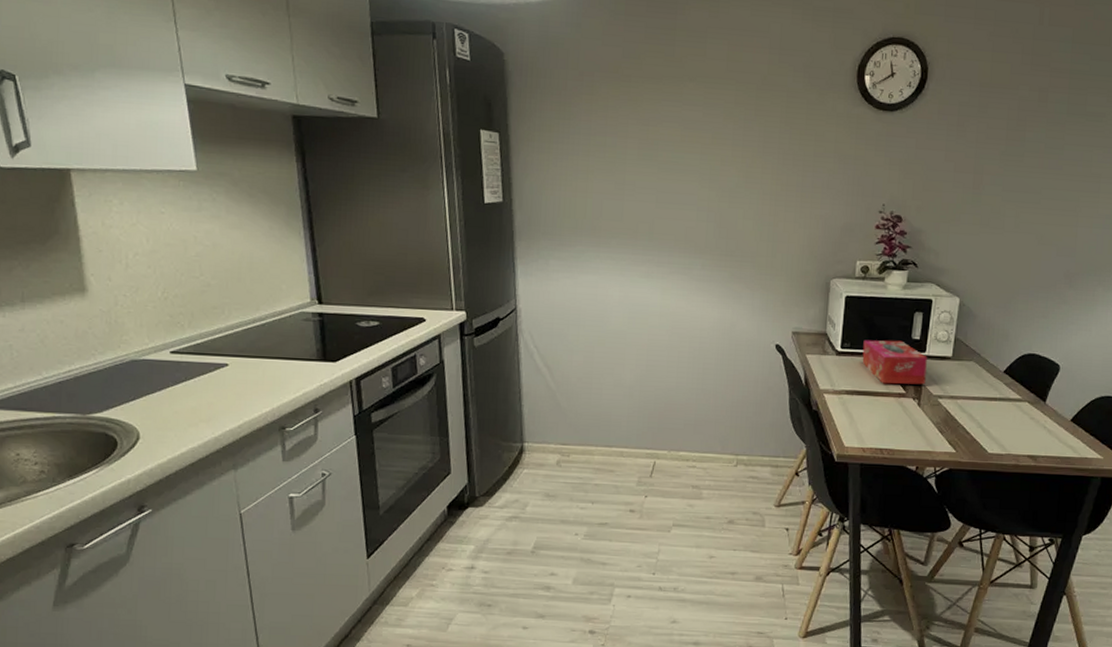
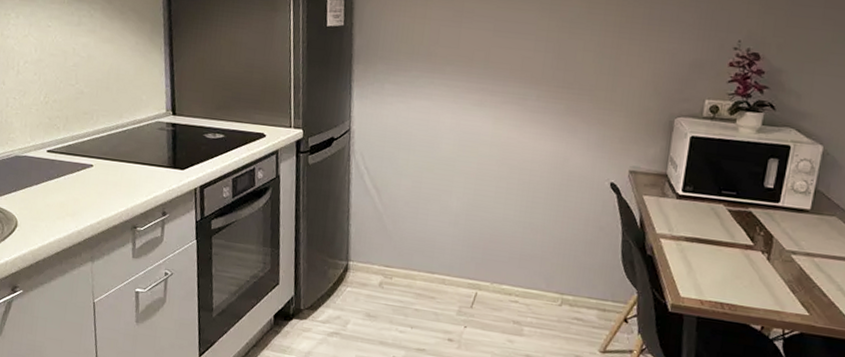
tissue box: present [862,340,927,385] -> none [705,184,781,238]

